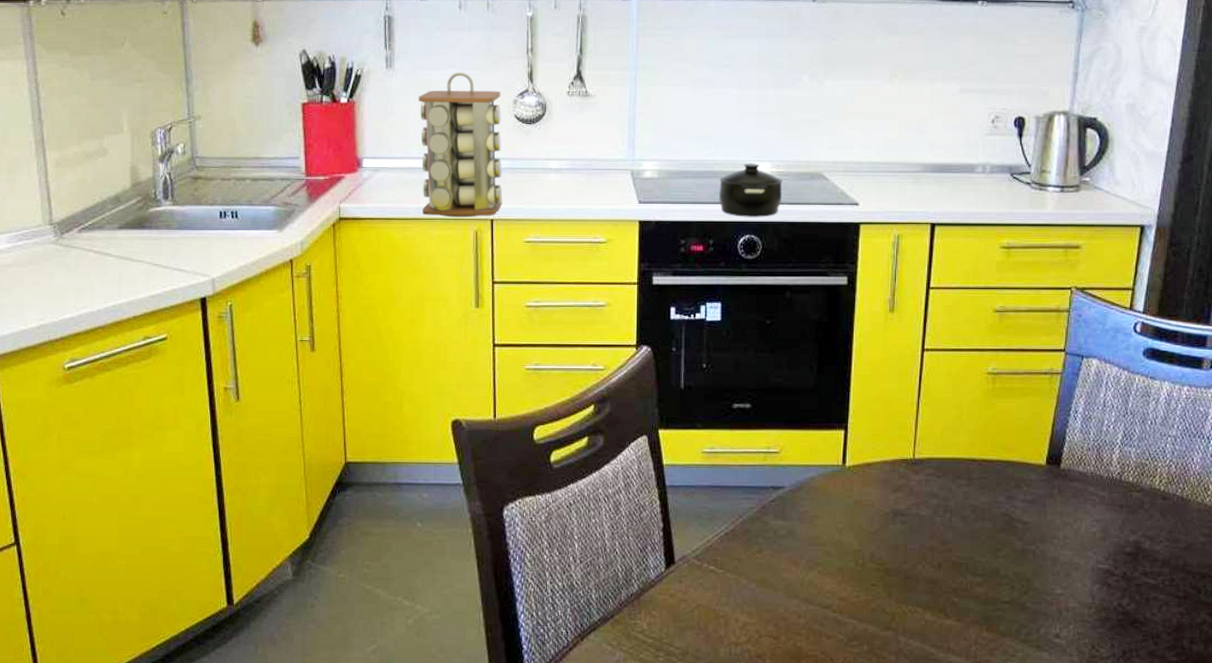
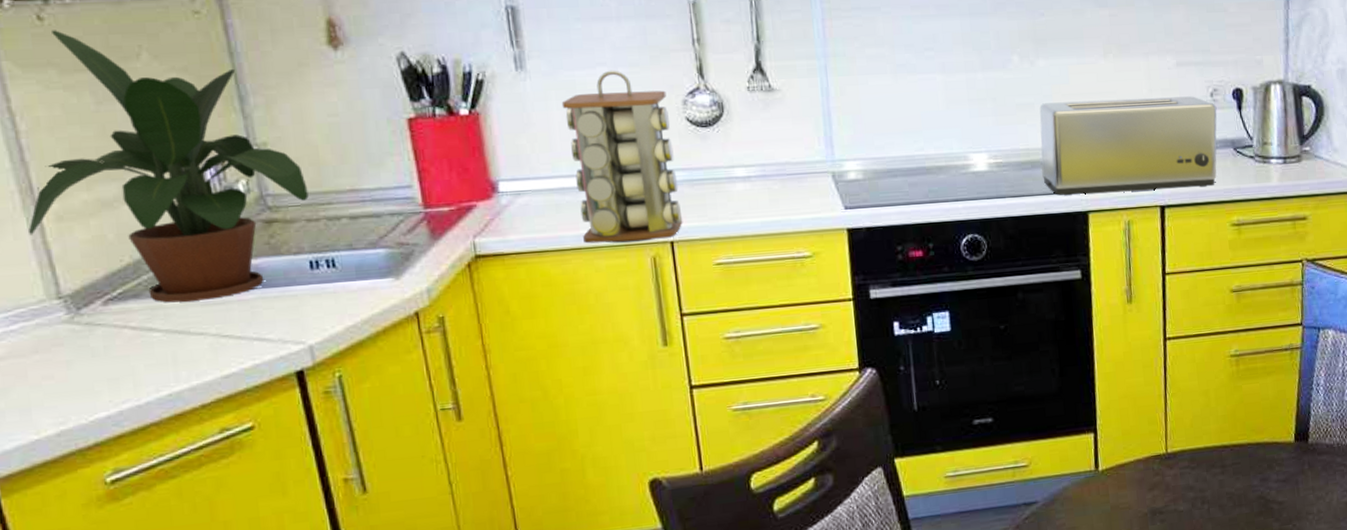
potted plant: none [38,23,225,235] -> present [28,30,309,303]
saucepan: present [719,163,783,219] -> none [933,155,1003,216]
toaster: none [820,120,997,209] -> present [1039,96,1217,196]

